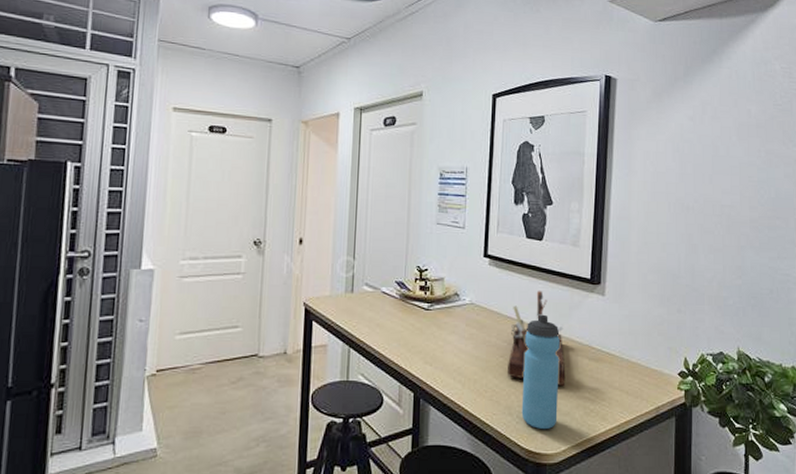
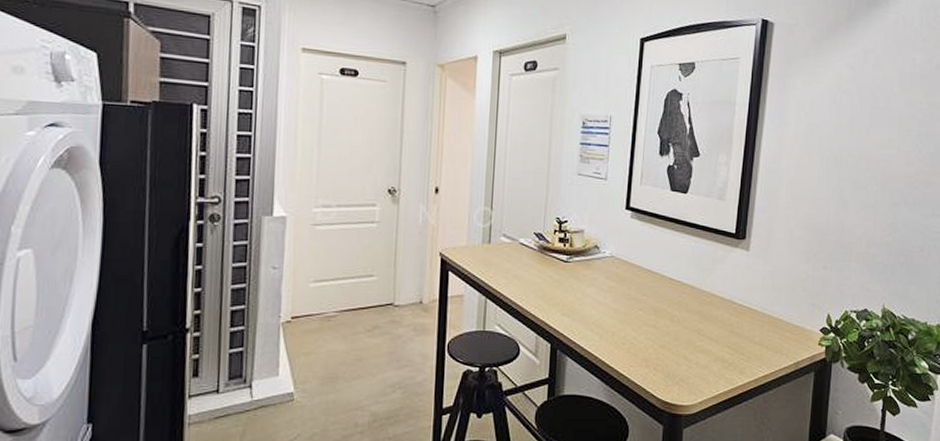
desk organizer: present [508,290,566,387] -> none [646,244,705,341]
water bottle: present [521,314,560,429] -> none [659,268,701,381]

